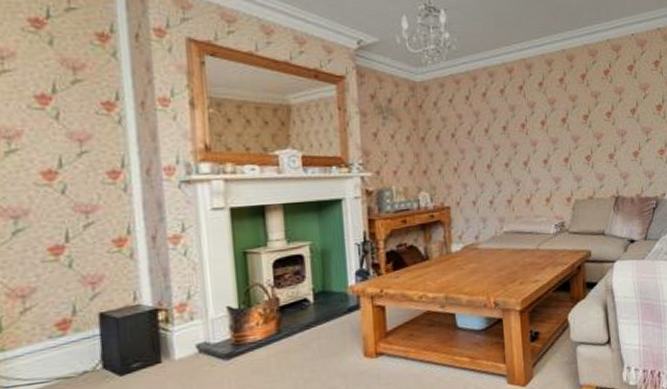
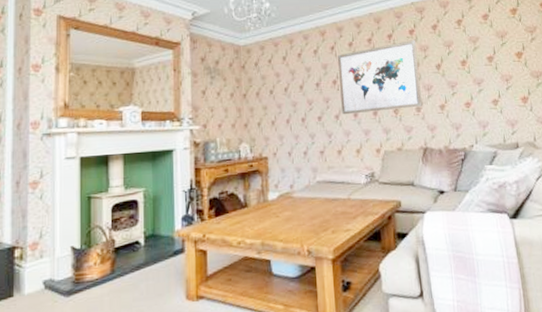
wall art: none [527,81,615,162] -> present [338,40,422,115]

